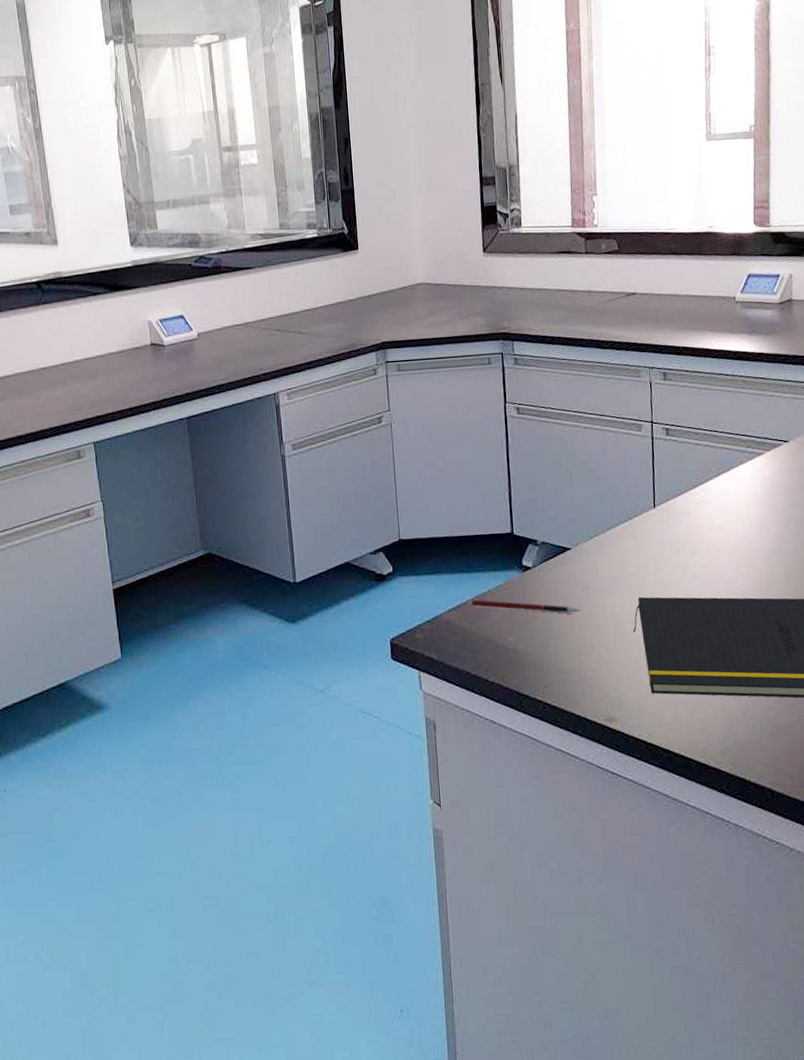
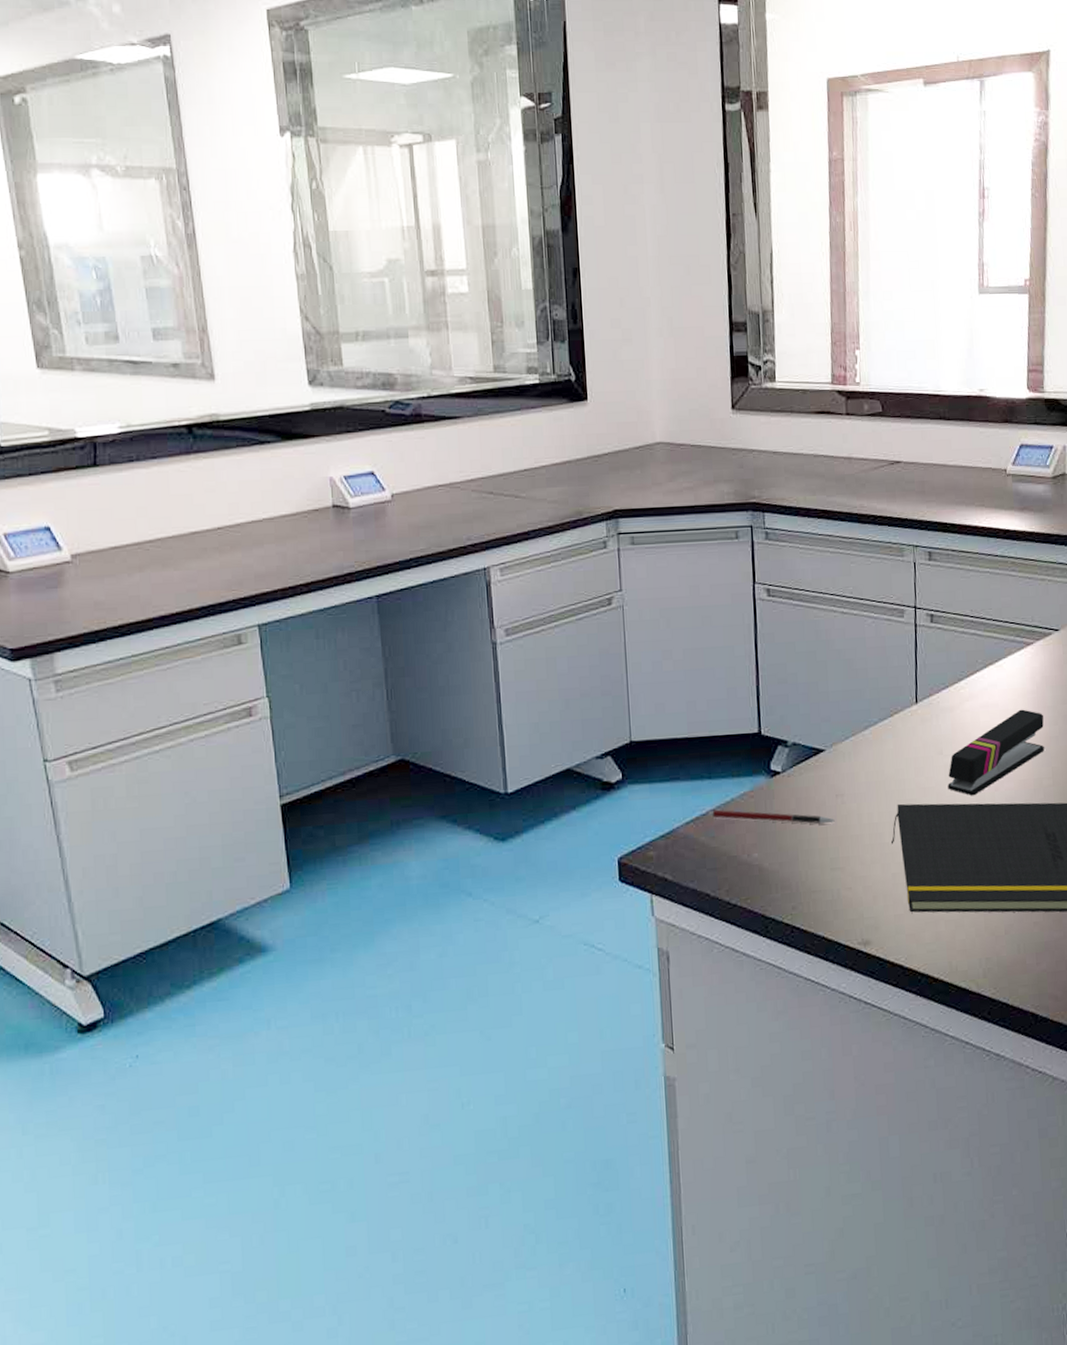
stapler: none [685,513,776,591] -> present [948,709,1044,796]

